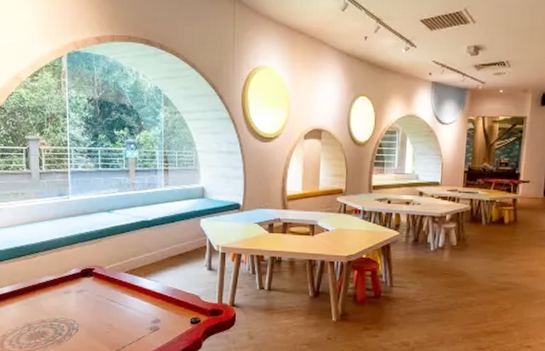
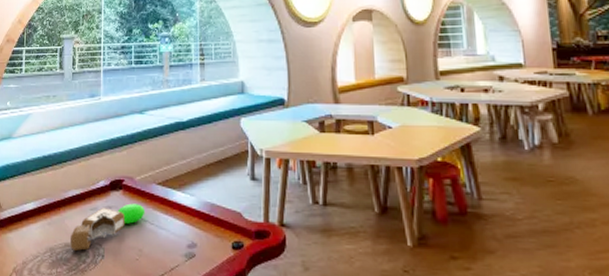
pencil sharpener: none [46,288,115,326] -> present [70,203,145,251]

